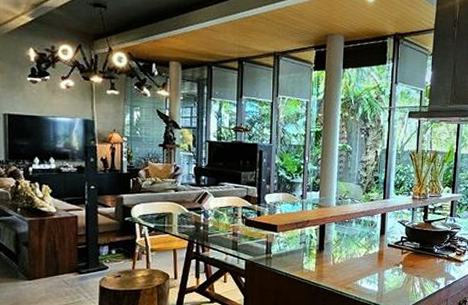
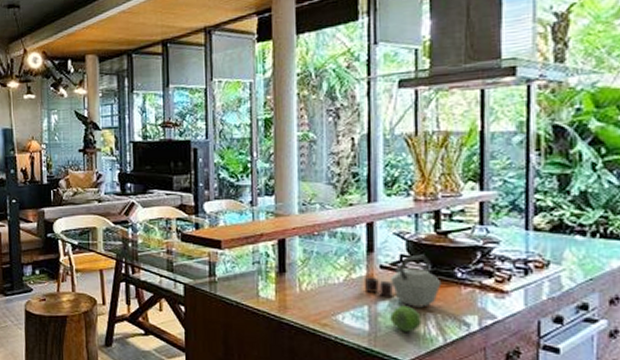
kettle: none [376,236,425,273] -> present [364,254,442,308]
fruit: none [392,272,411,291] -> present [390,305,422,332]

